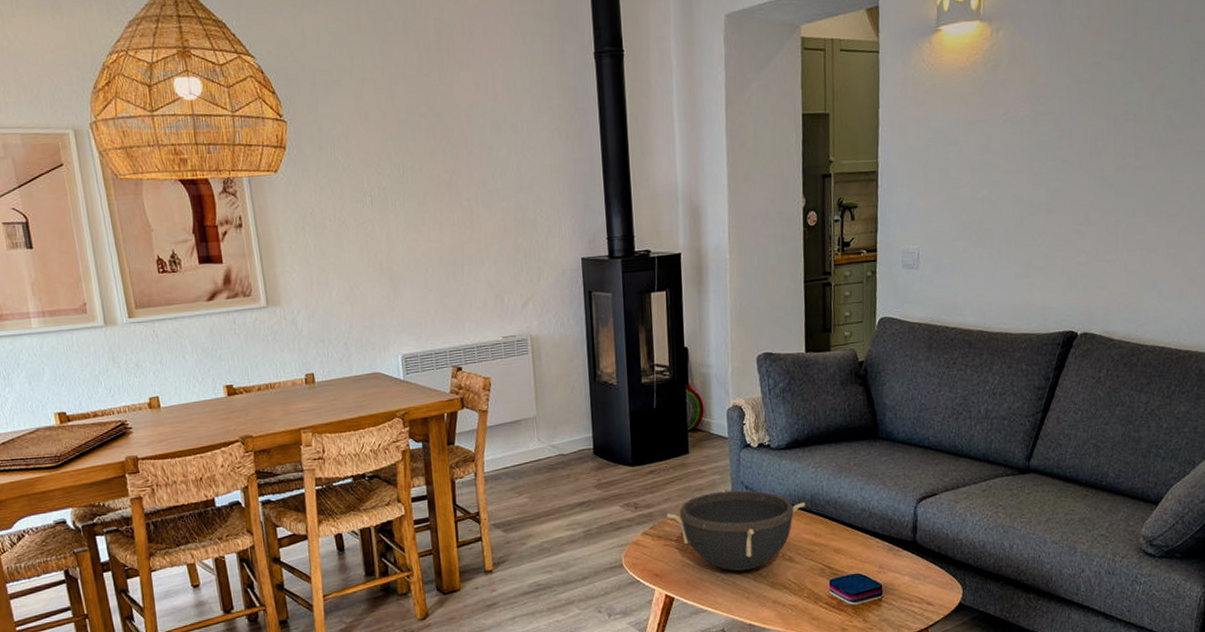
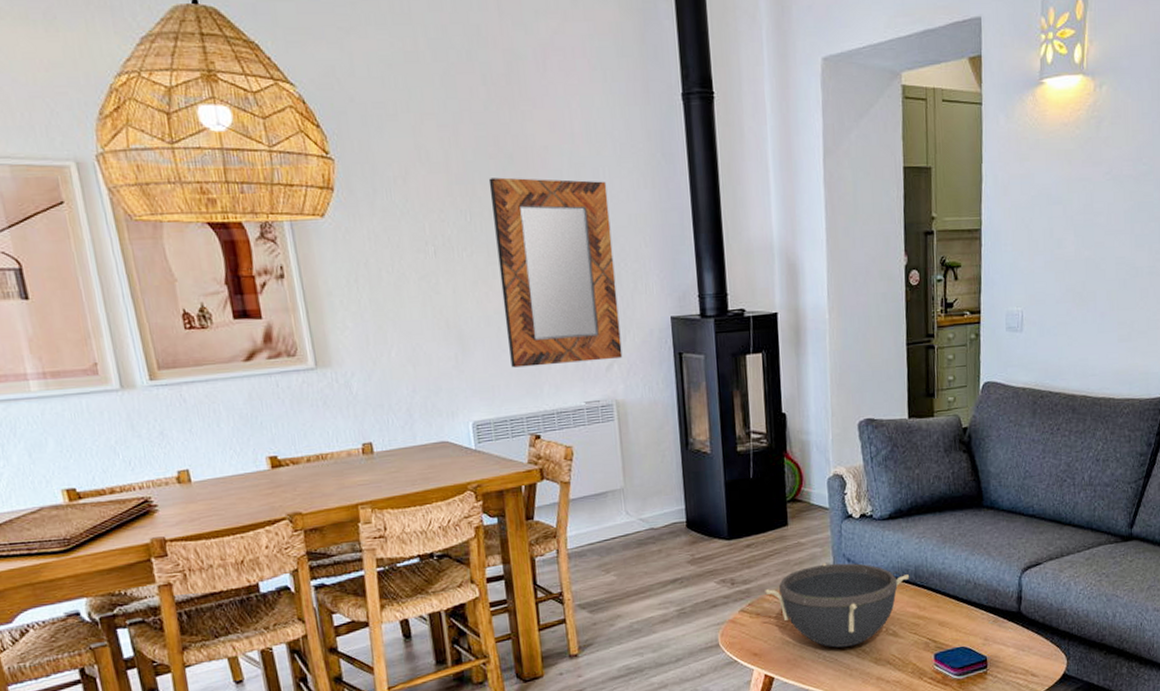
home mirror: none [419,133,537,306] -> present [488,177,623,368]

